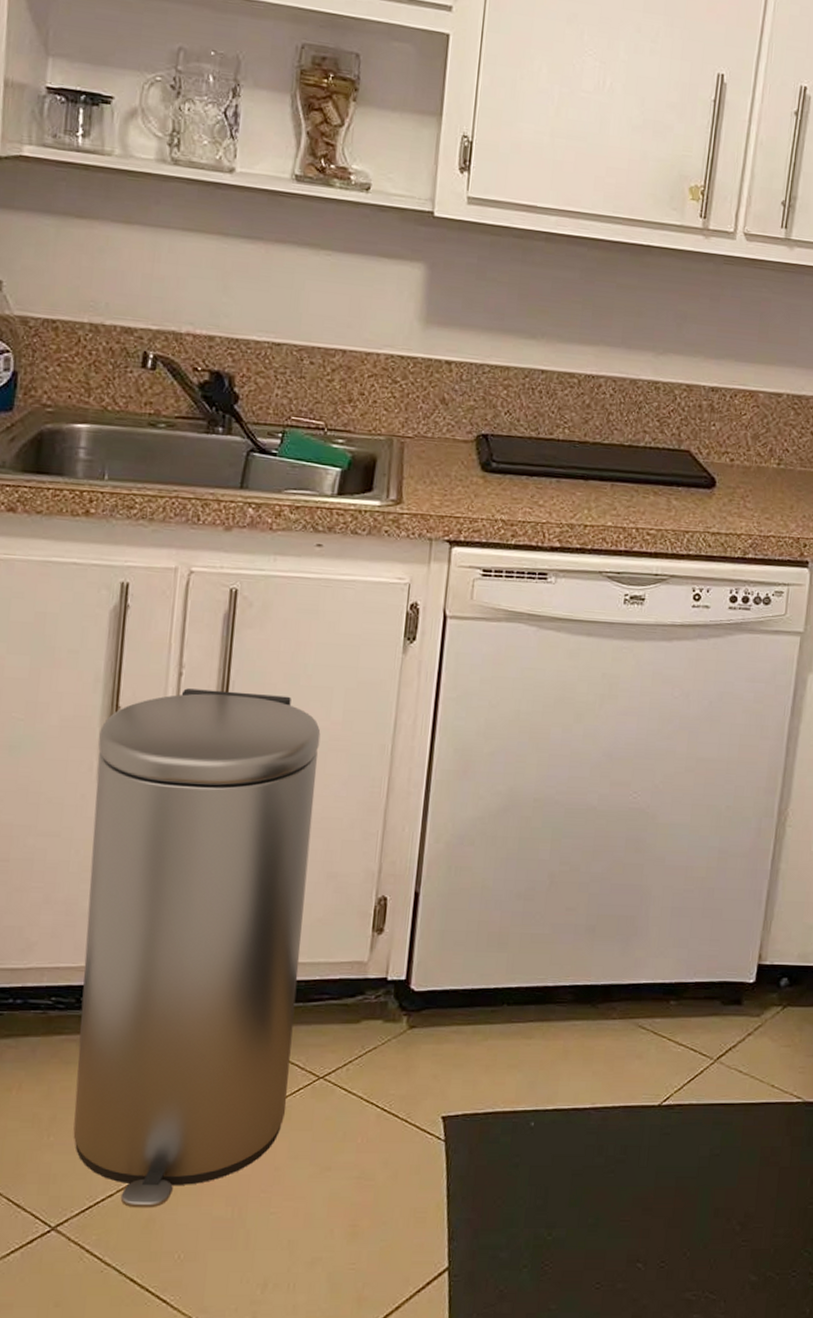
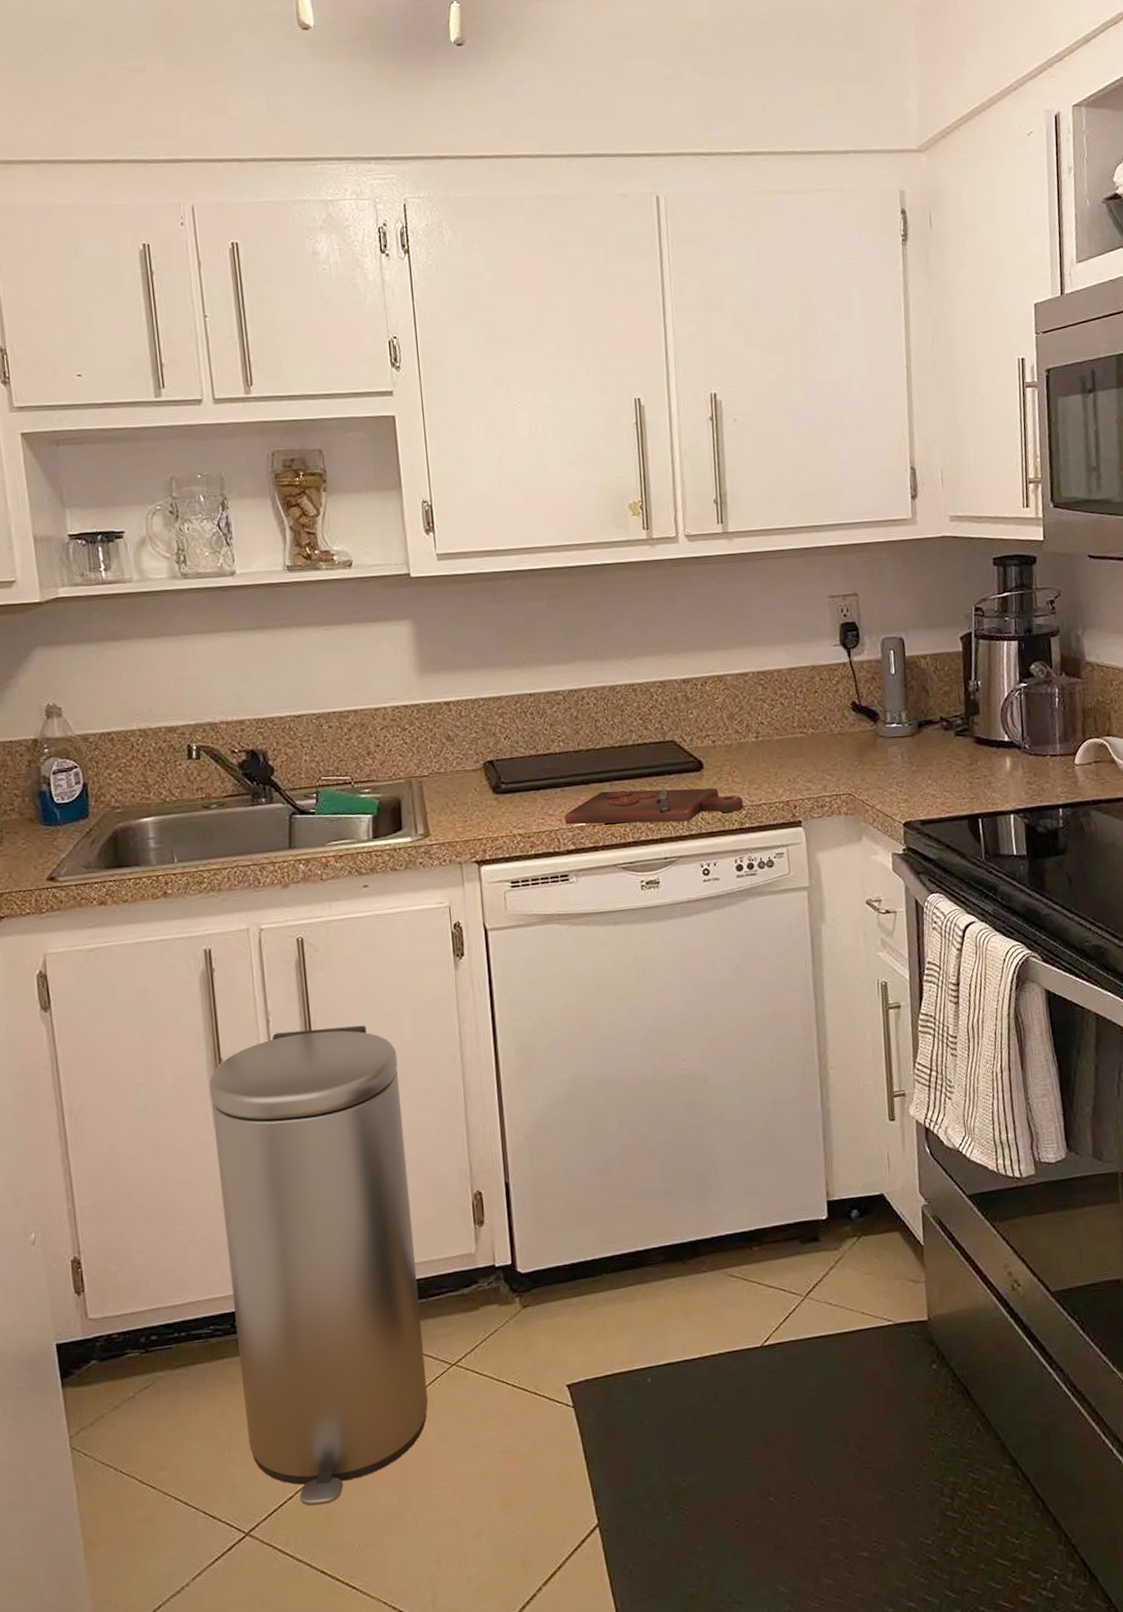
cutting board: none [554,490,751,541] -> present [564,788,743,825]

